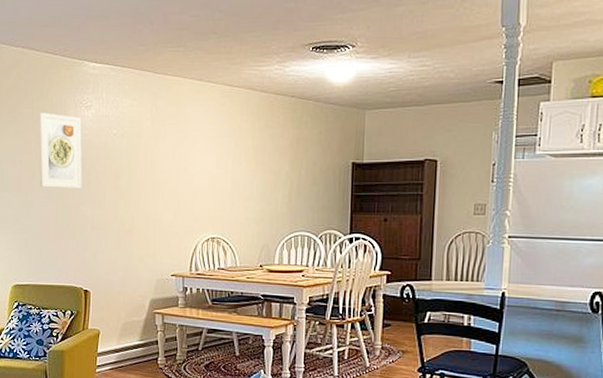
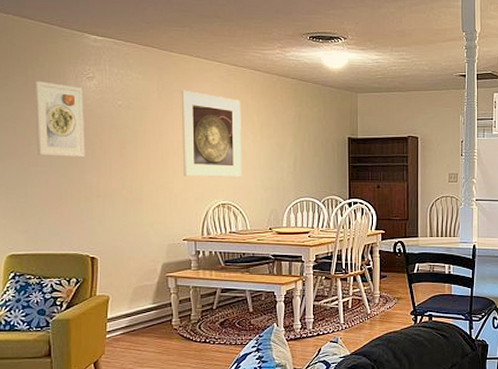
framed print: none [173,115,235,209] -> present [181,89,242,177]

